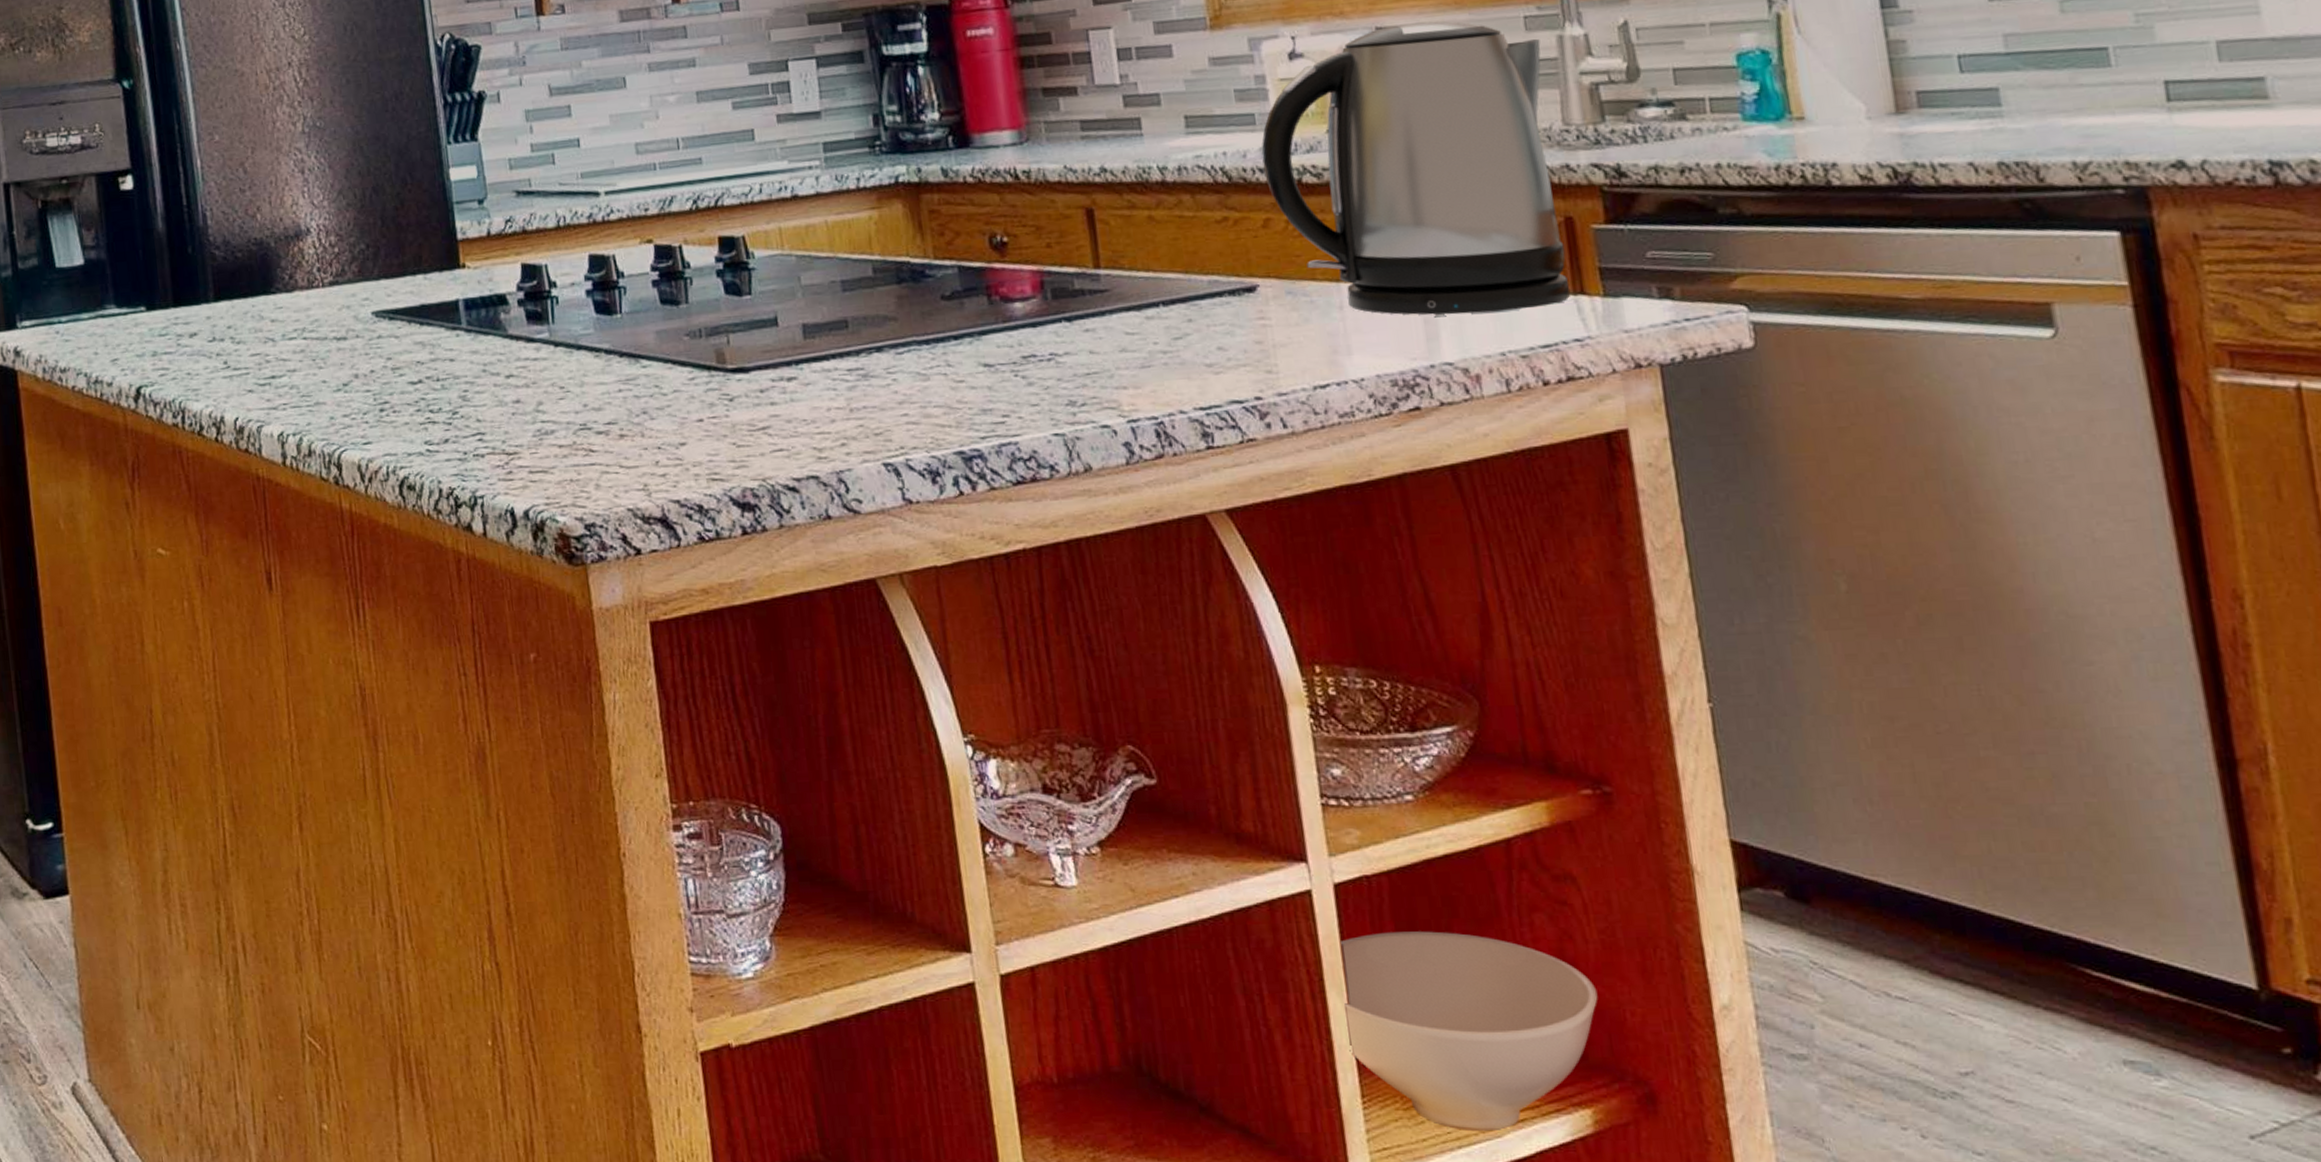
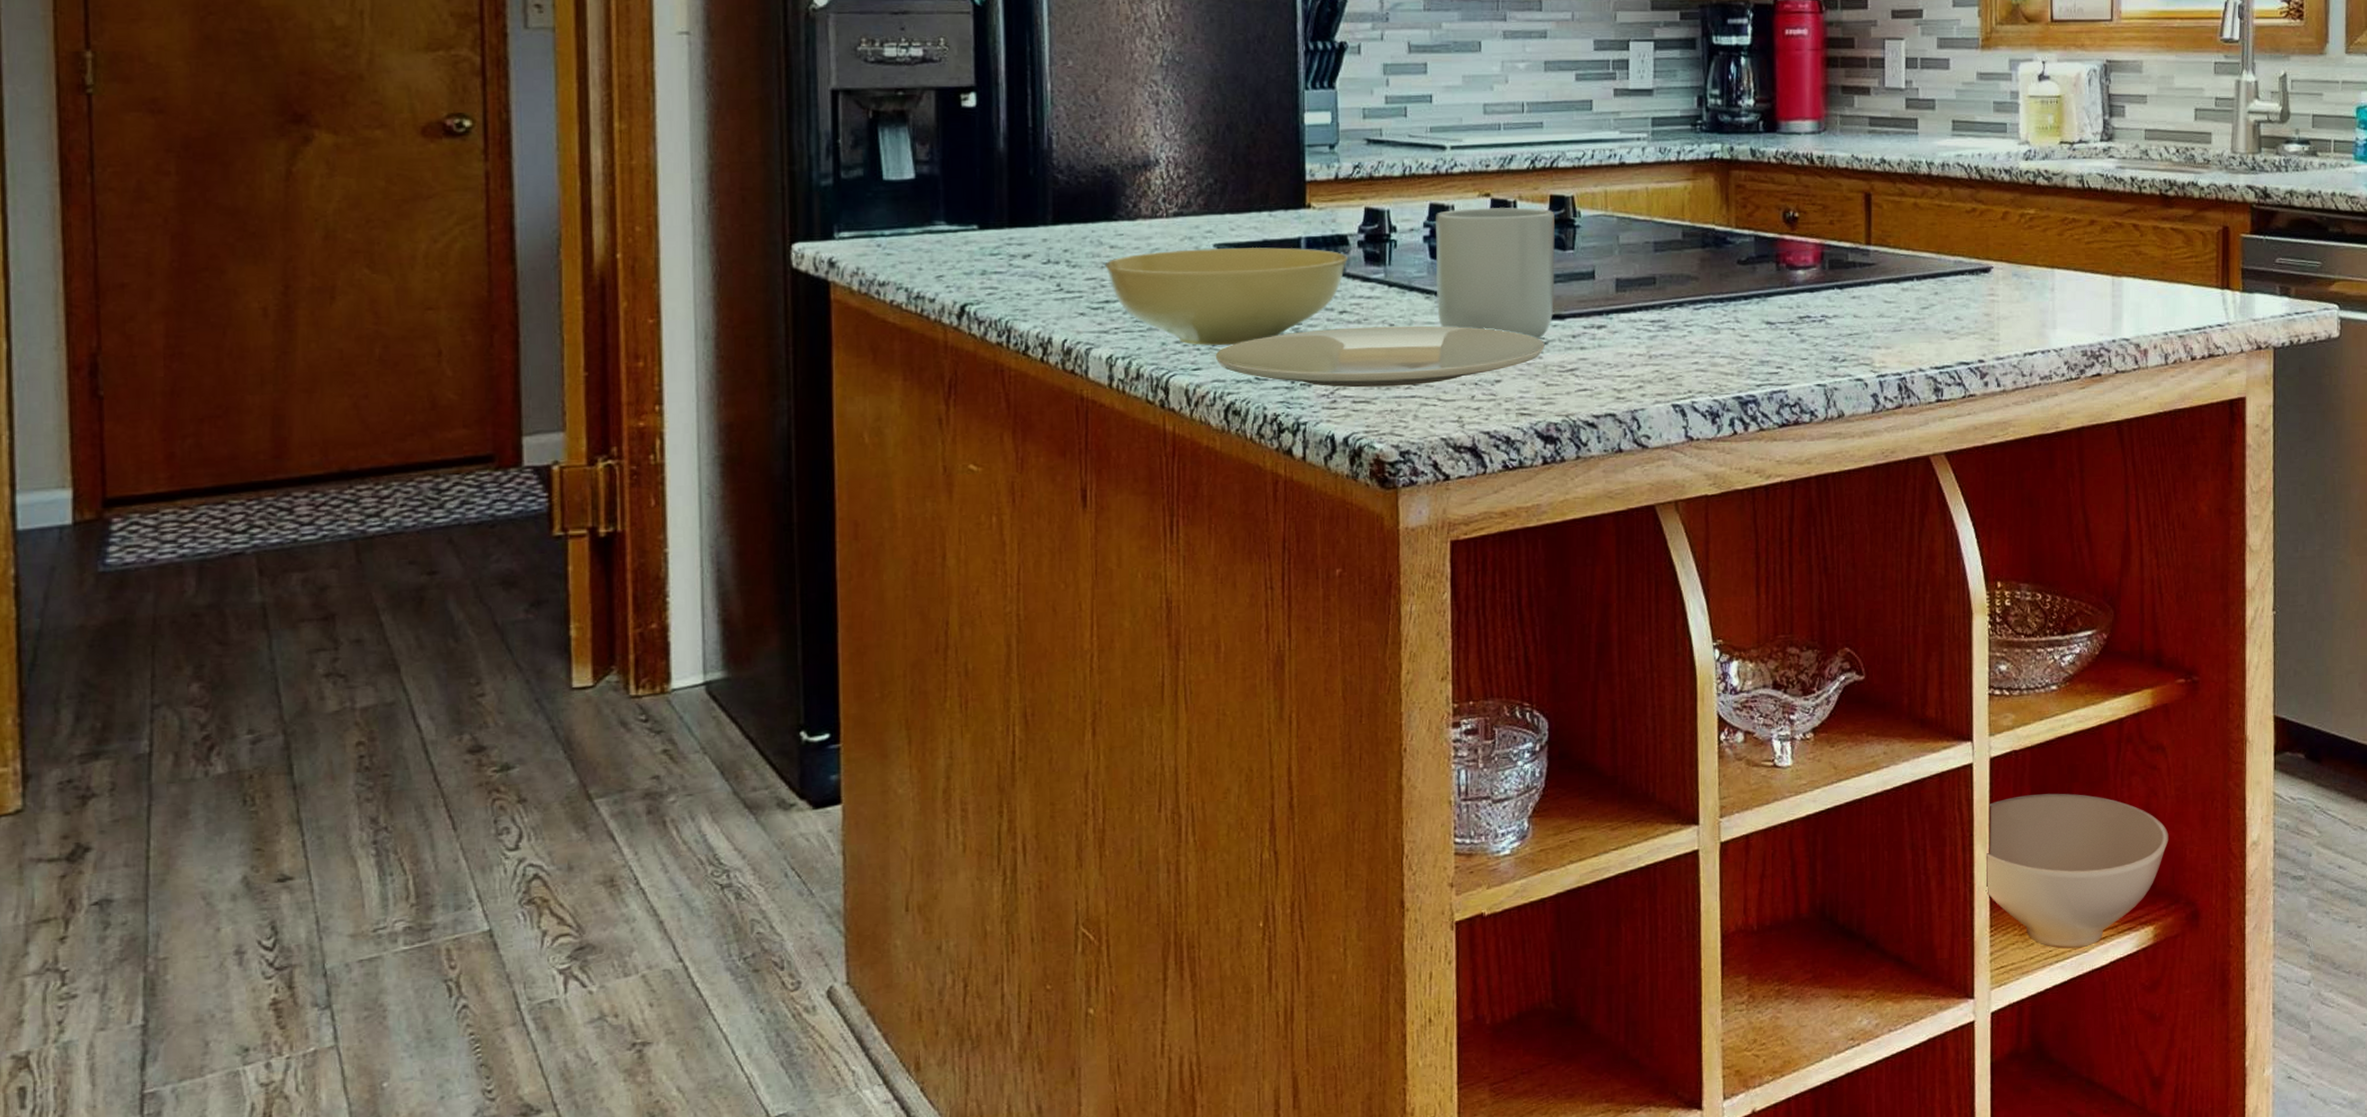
bowl: none [267,310,510,418] -> present [1104,247,1349,345]
plate: none [384,386,731,457] -> present [1215,325,1545,388]
mug: none [596,252,736,396] -> present [1436,207,1555,339]
kettle: present [1261,21,1571,318] -> none [2008,59,2224,302]

